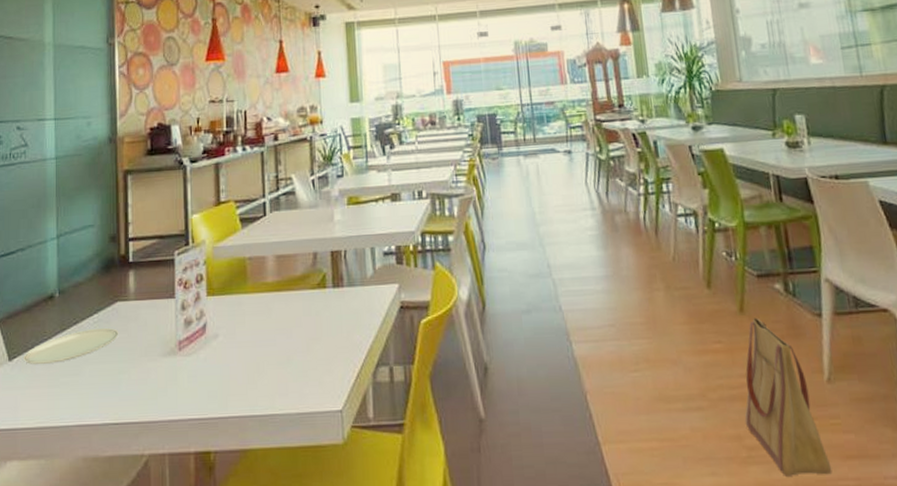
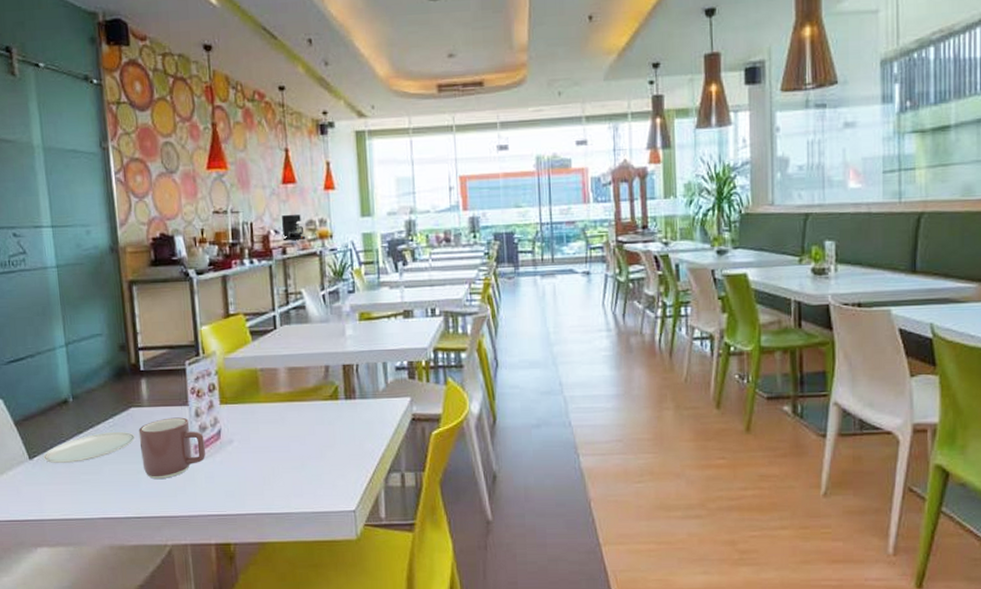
mug: none [123,311,189,380] -> present [138,417,205,480]
coffee maker: none [275,101,297,128] -> present [282,214,306,241]
shopping bag: present [744,318,832,476] -> none [740,437,817,576]

